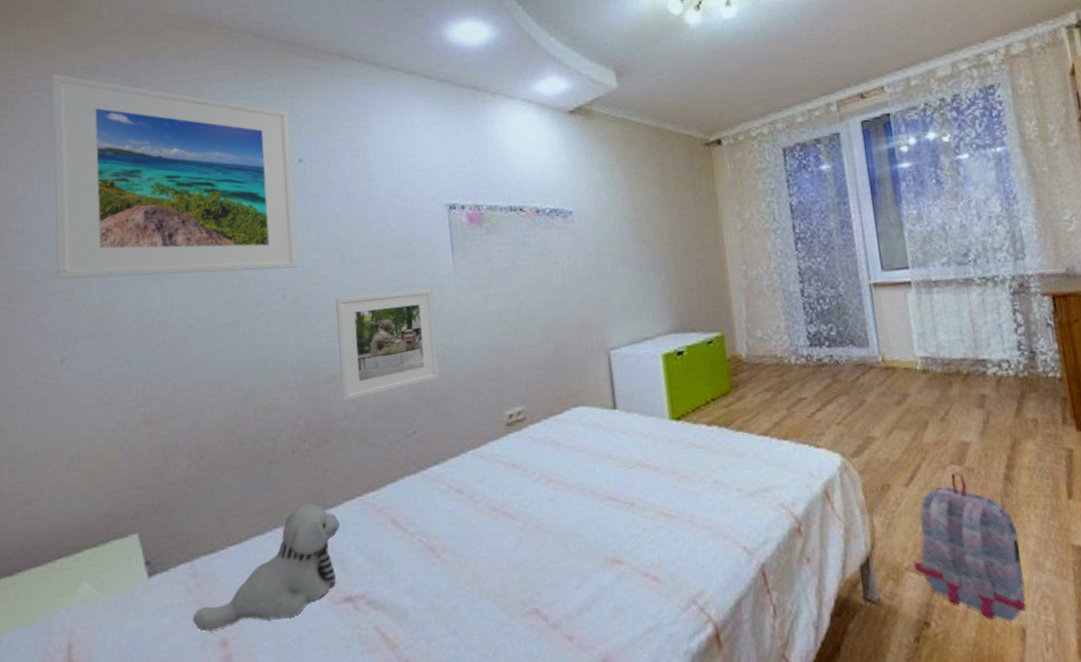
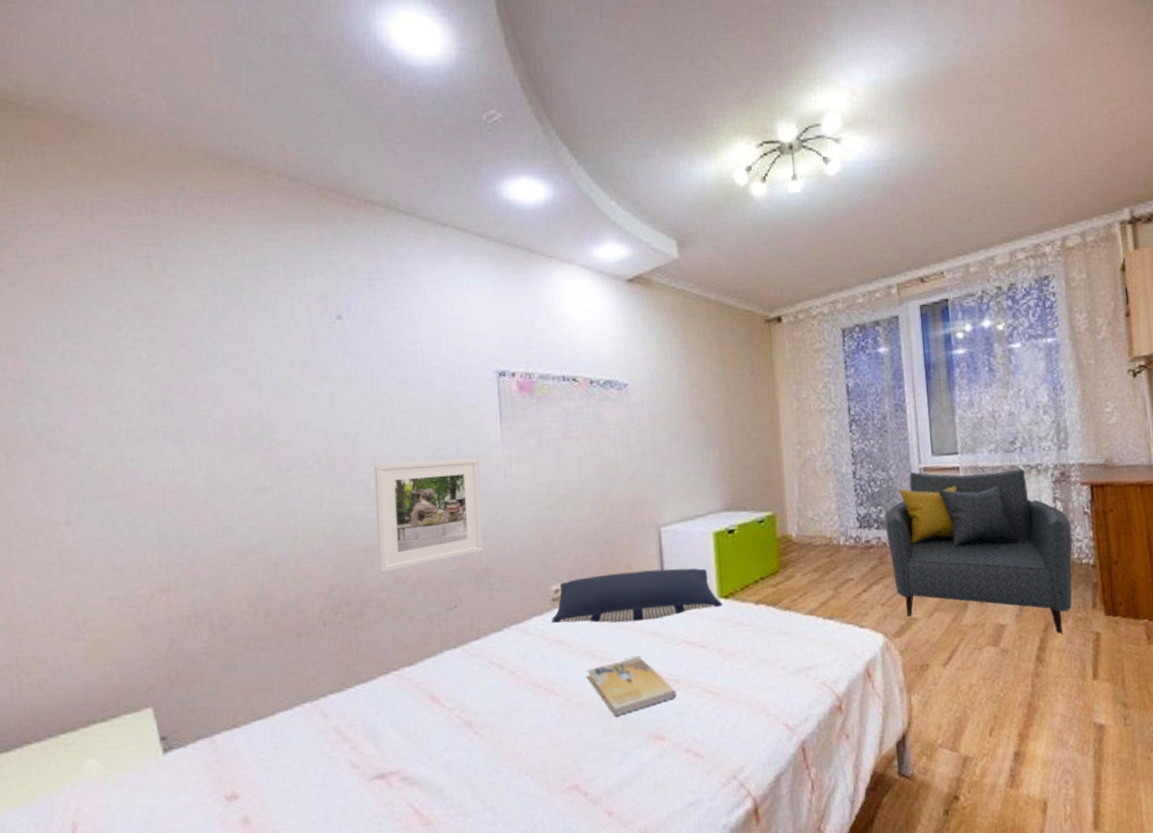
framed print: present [51,73,298,280] -> none [56,207,334,435]
plush toy: present [192,503,340,632] -> none [211,677,374,809]
pillow: none [507,390,675,448] -> present [552,568,723,623]
book: none [543,479,632,540] -> present [587,656,676,717]
armchair: none [836,281,1040,451] -> present [885,469,1072,634]
backpack: present [913,472,1026,622] -> none [946,653,1049,795]

